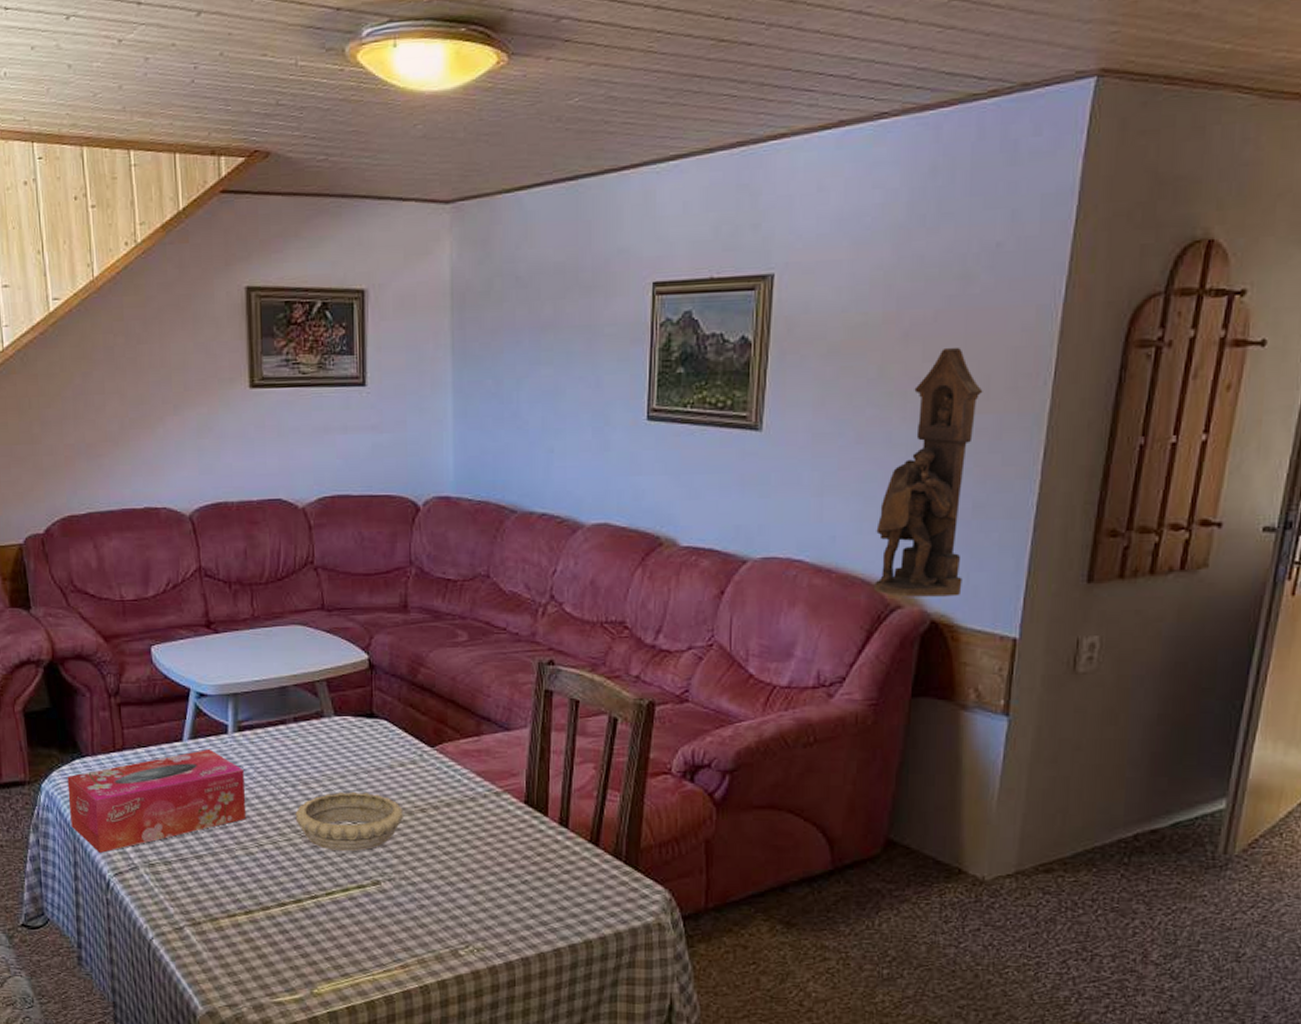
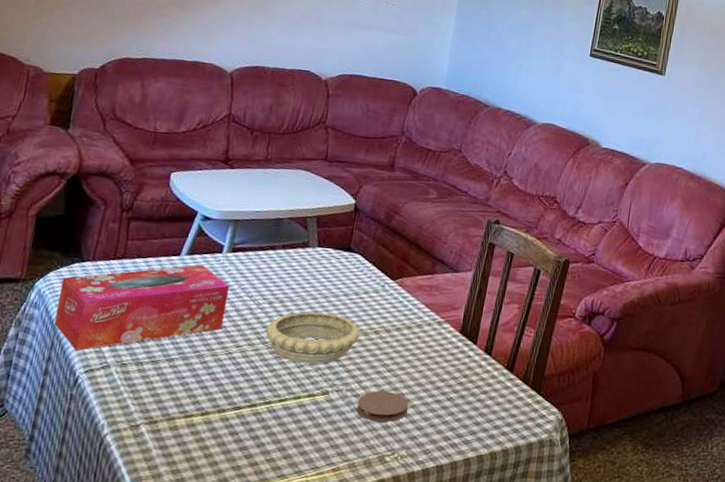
coaster: none [415,877,477,913] -> present [356,391,409,423]

